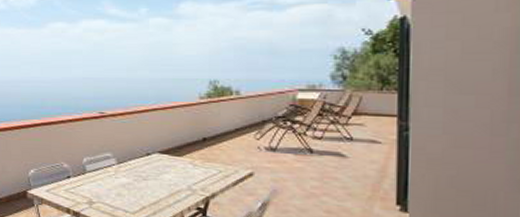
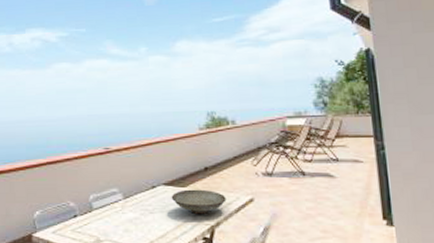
decorative bowl: none [166,158,224,186] -> present [171,189,227,215]

